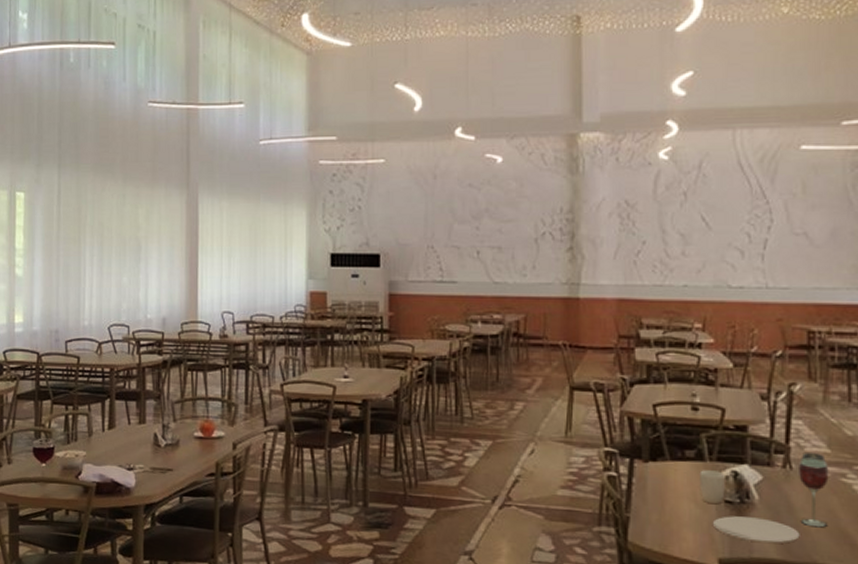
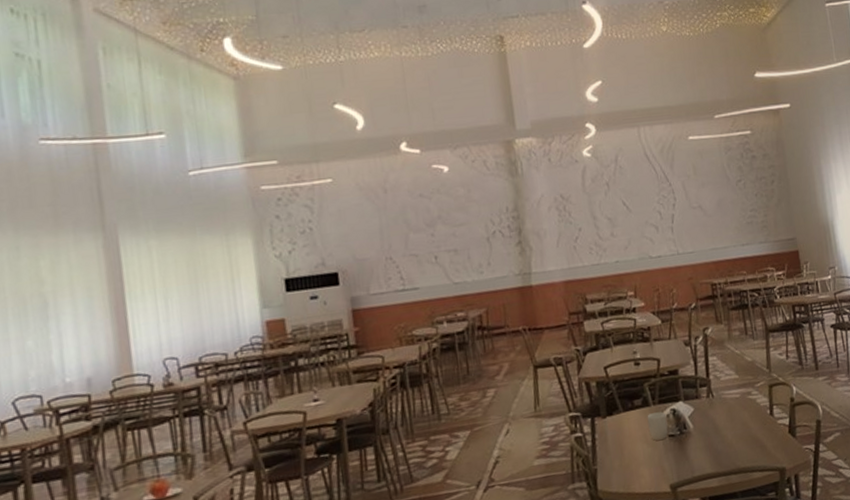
plate: present [712,516,800,544] -> none [661,442,726,464]
wineglass: present [799,453,829,528] -> none [718,380,743,440]

